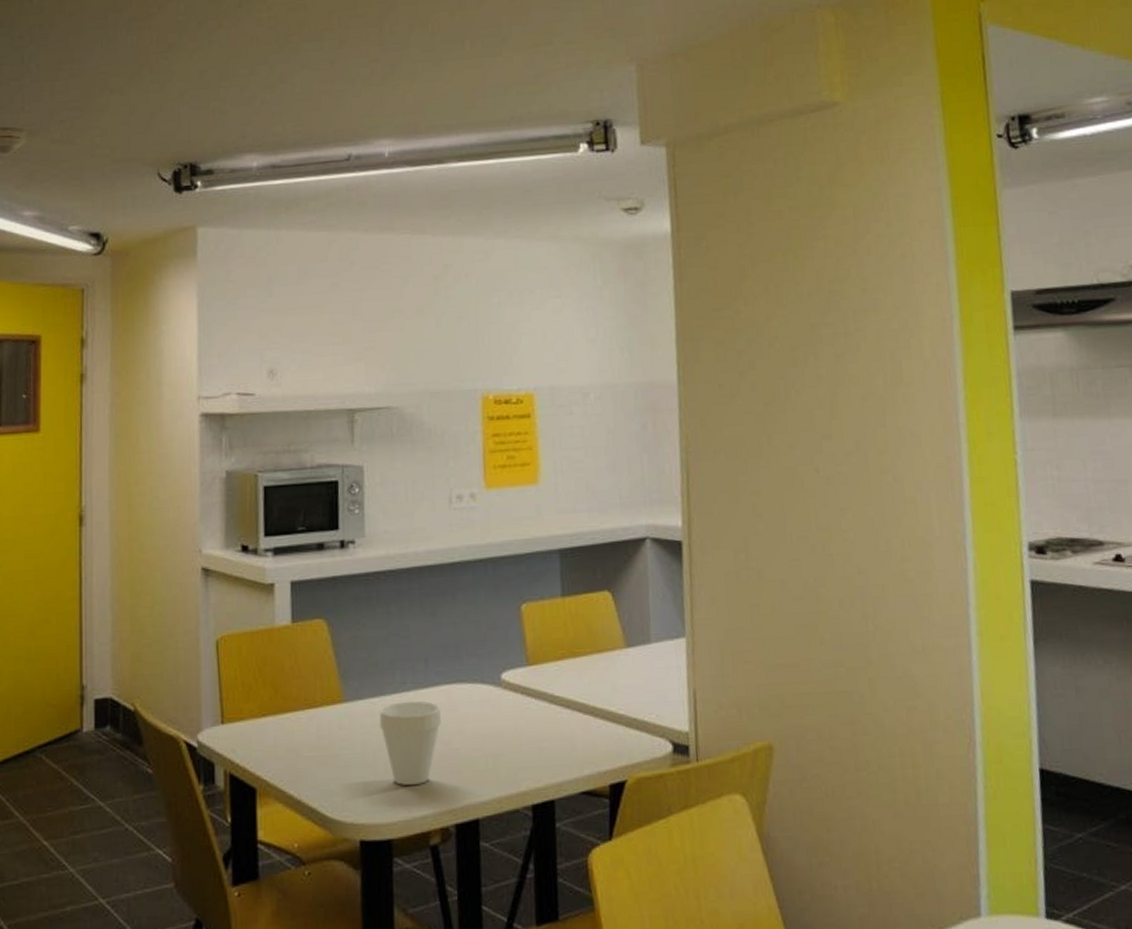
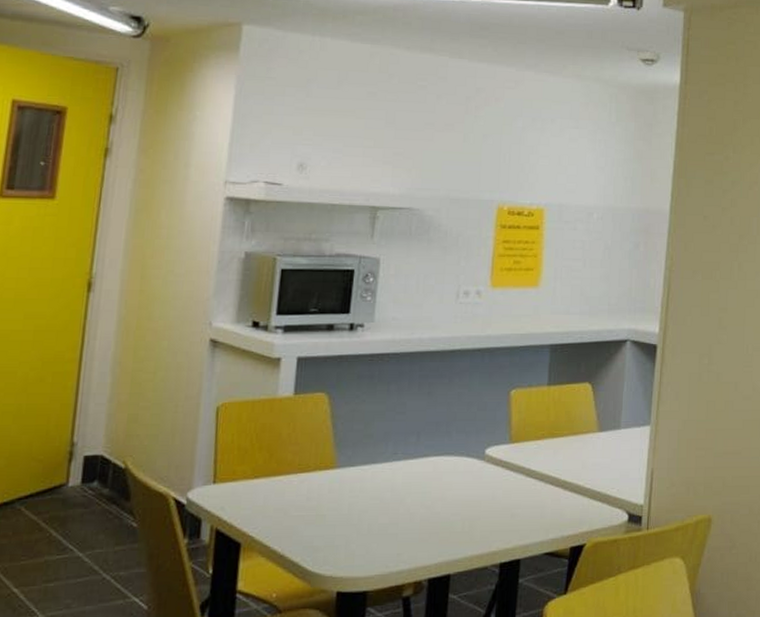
cup: present [378,701,442,786] -> none [367,469,427,545]

